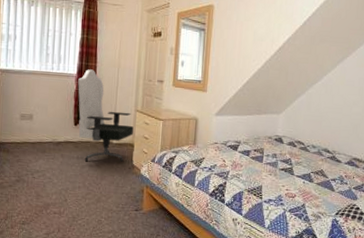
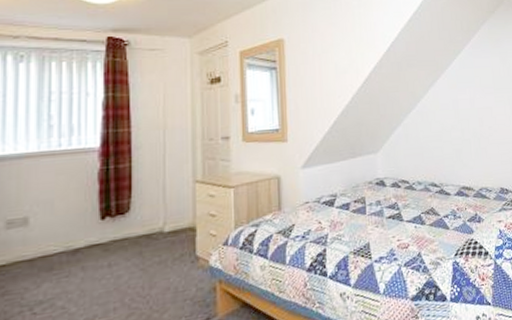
office chair: present [78,69,134,162] -> none [103,137,193,268]

